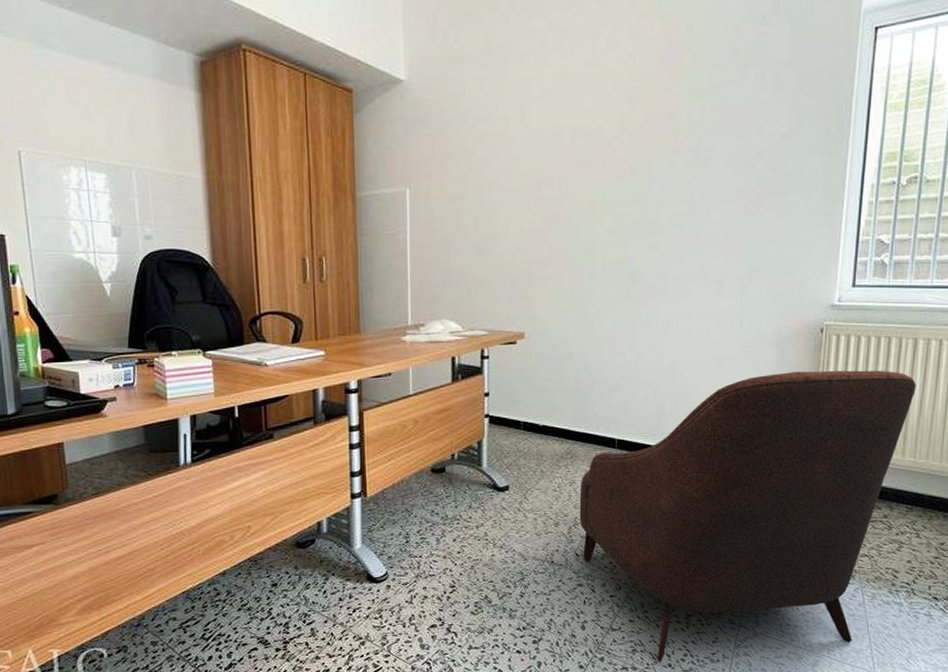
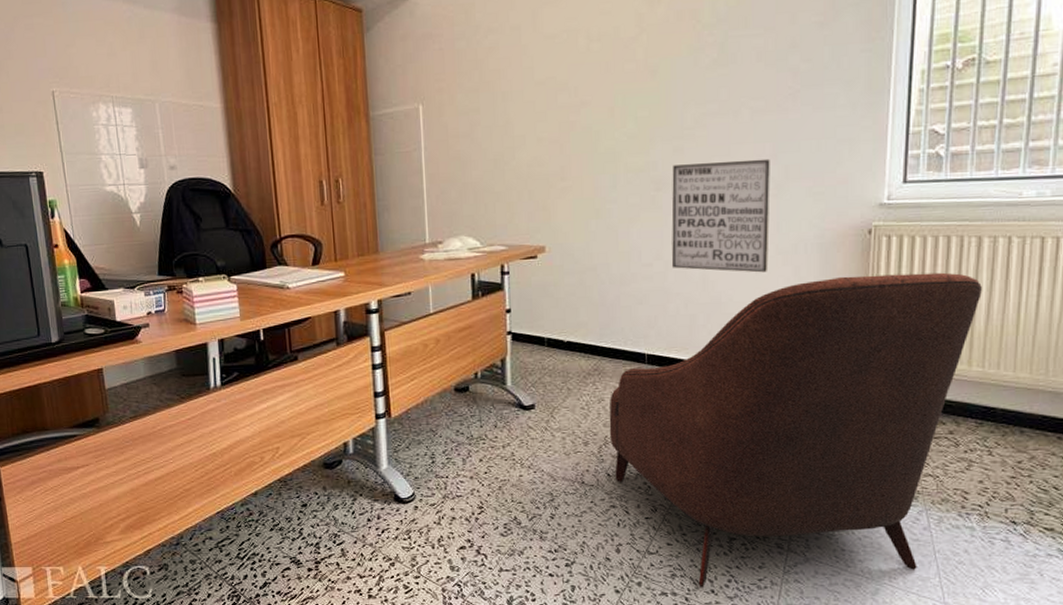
wall art: none [643,258,736,365] -> present [671,158,770,273]

